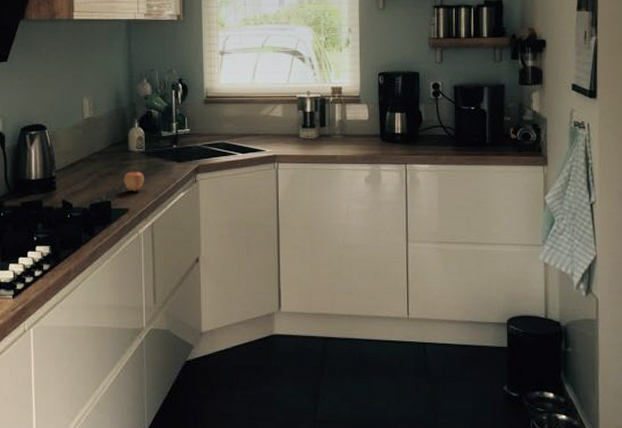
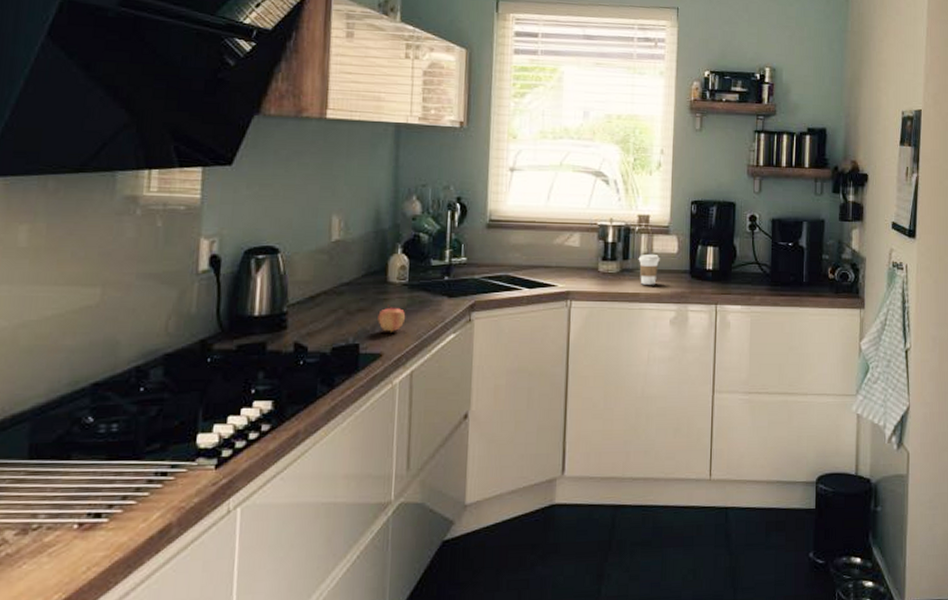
coffee cup: none [334,122,353,148] -> present [638,255,660,285]

